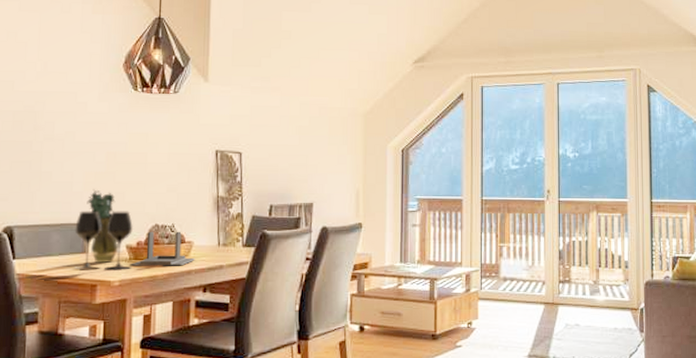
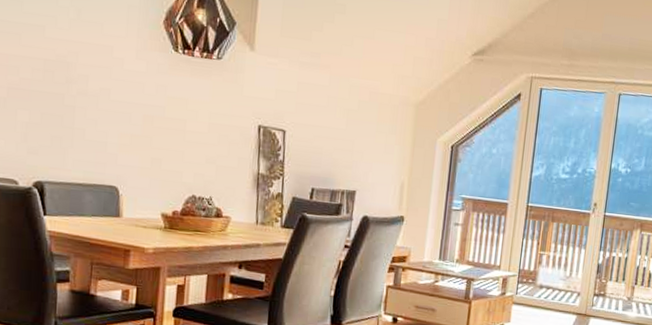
wine glass: present [73,211,133,270] -> none [106,173,169,238]
vase: present [87,189,118,264] -> none [121,152,153,230]
napkin holder: present [129,231,195,266] -> none [163,201,232,241]

